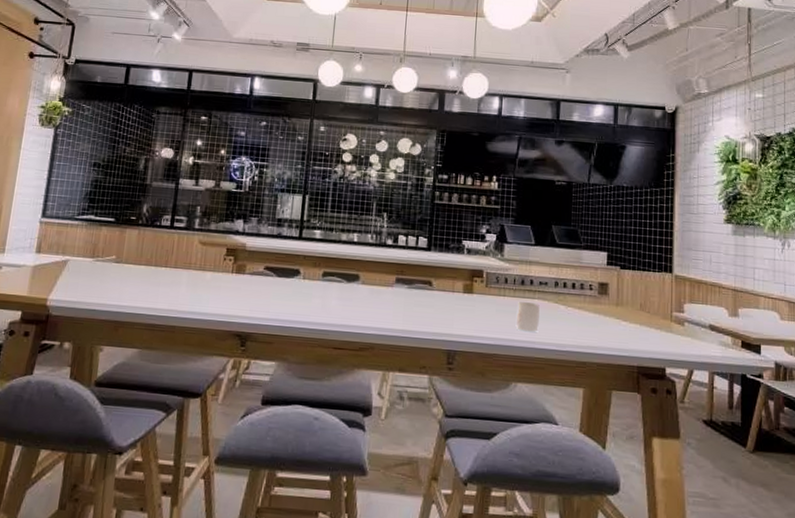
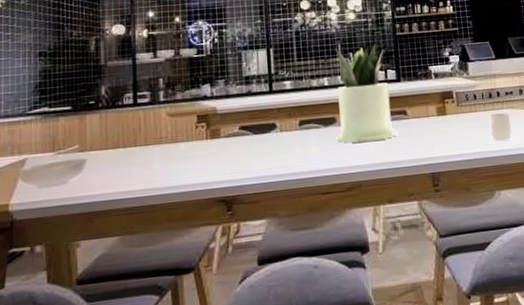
bowl: none [58,266,121,292] -> present [16,158,87,189]
planter: none [356,206,421,307] -> present [335,44,399,143]

